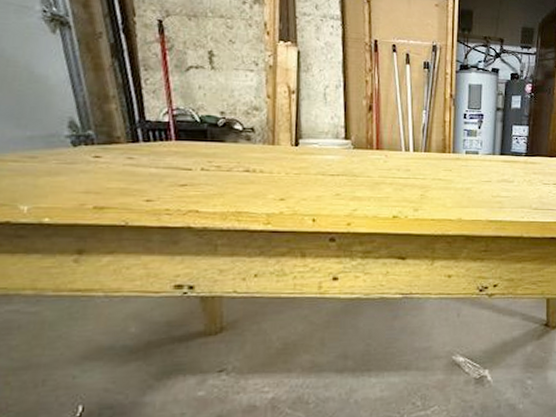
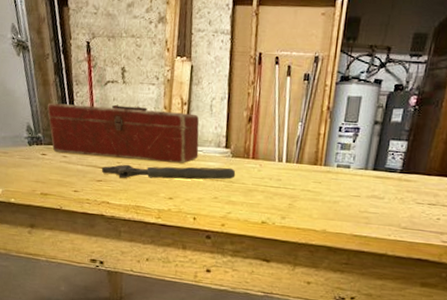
toolbox: none [100,91,314,160] -> present [47,102,199,164]
wrench: none [185,160,359,181] -> present [101,164,236,180]

